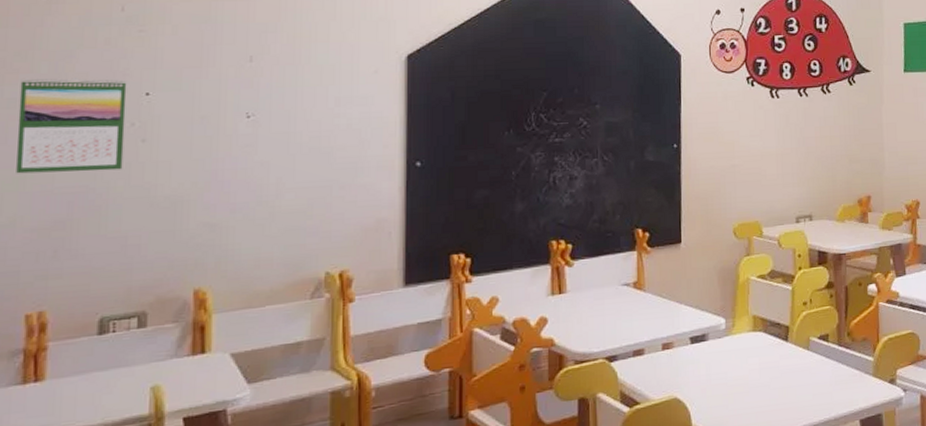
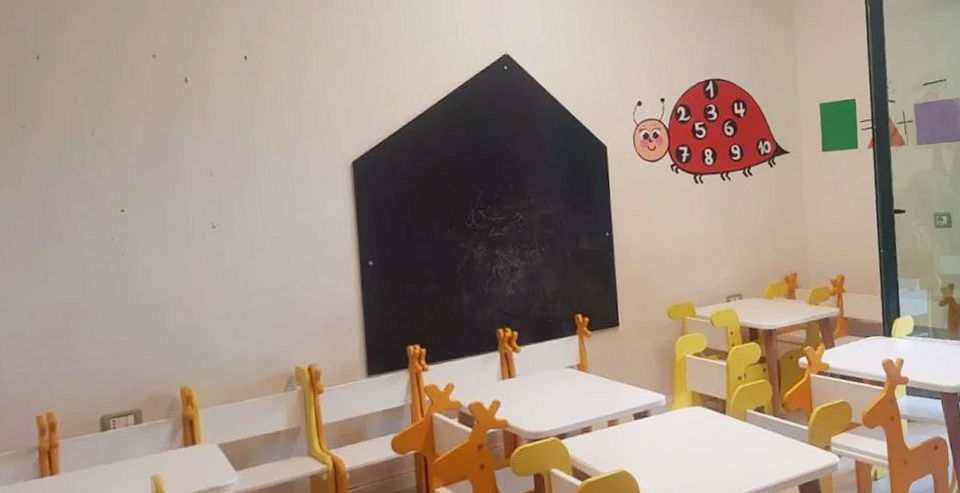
calendar: present [16,78,127,174] -> none [10,199,108,290]

